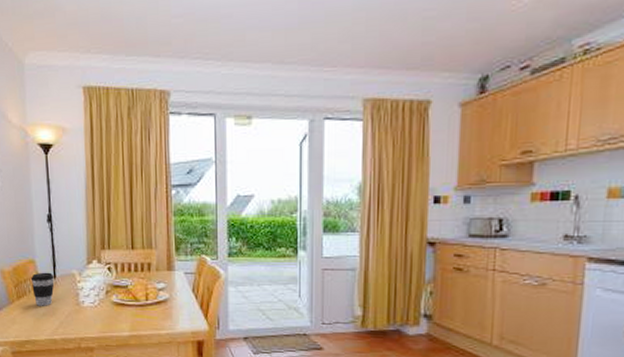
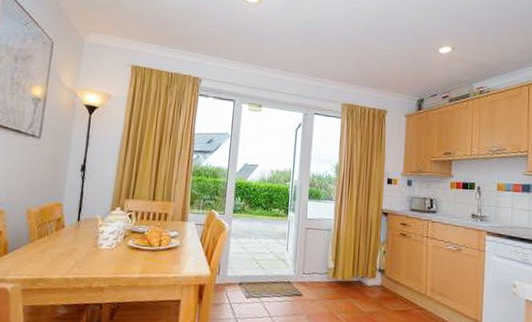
coffee cup: present [30,272,55,306] -> none [55,215,78,247]

